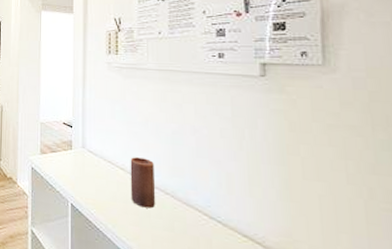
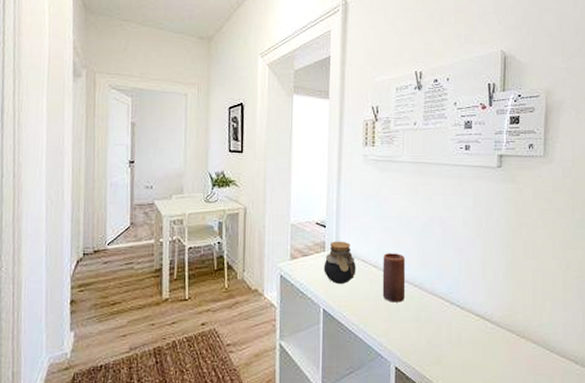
jar: none [71,140,103,183] -> present [323,241,357,285]

